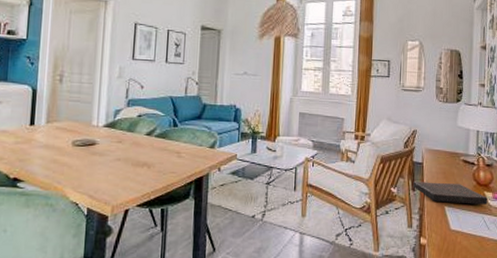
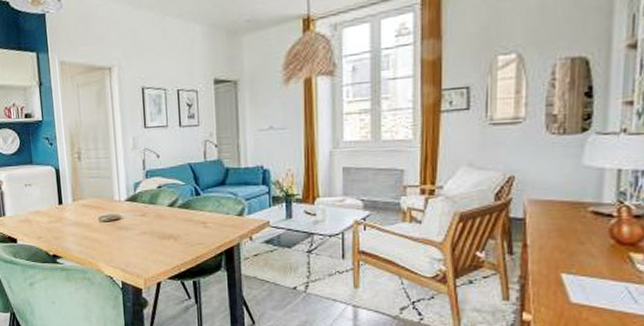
book: present [413,182,488,205] -> none [509,242,635,270]

